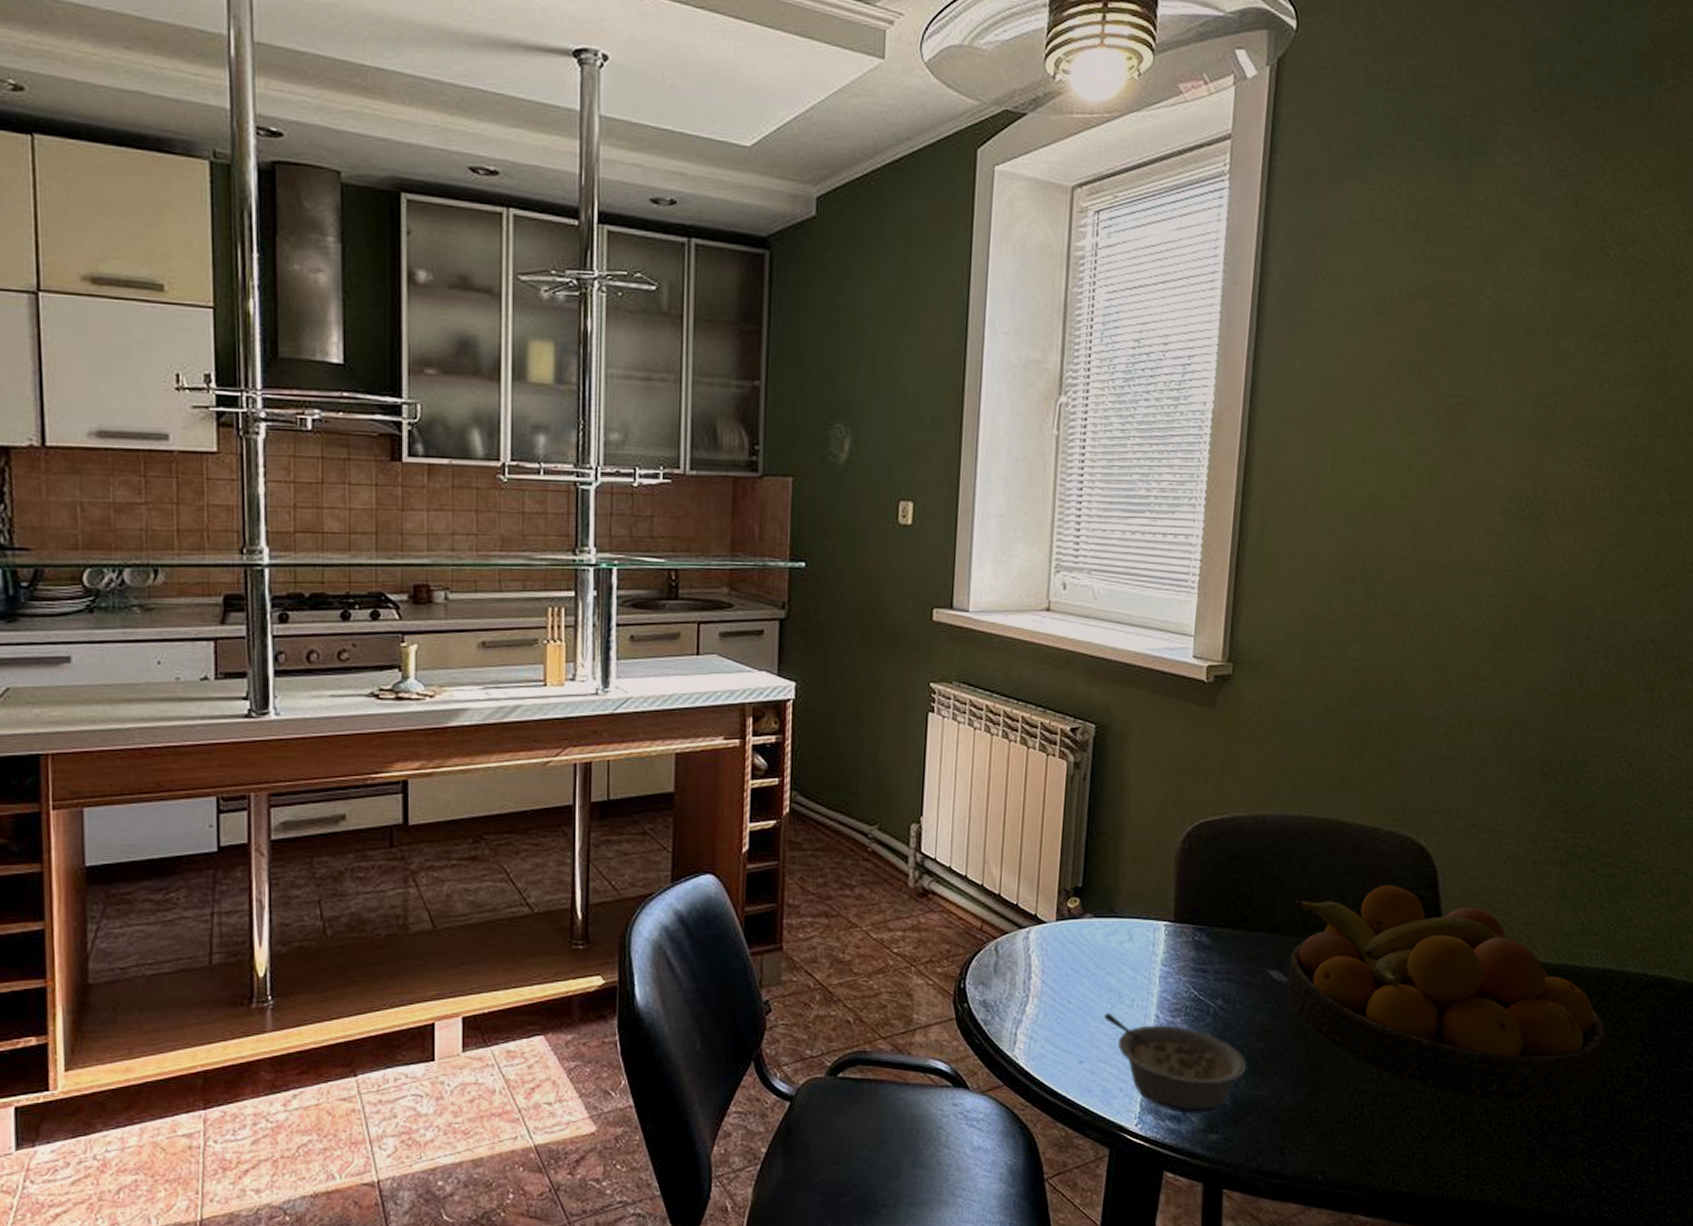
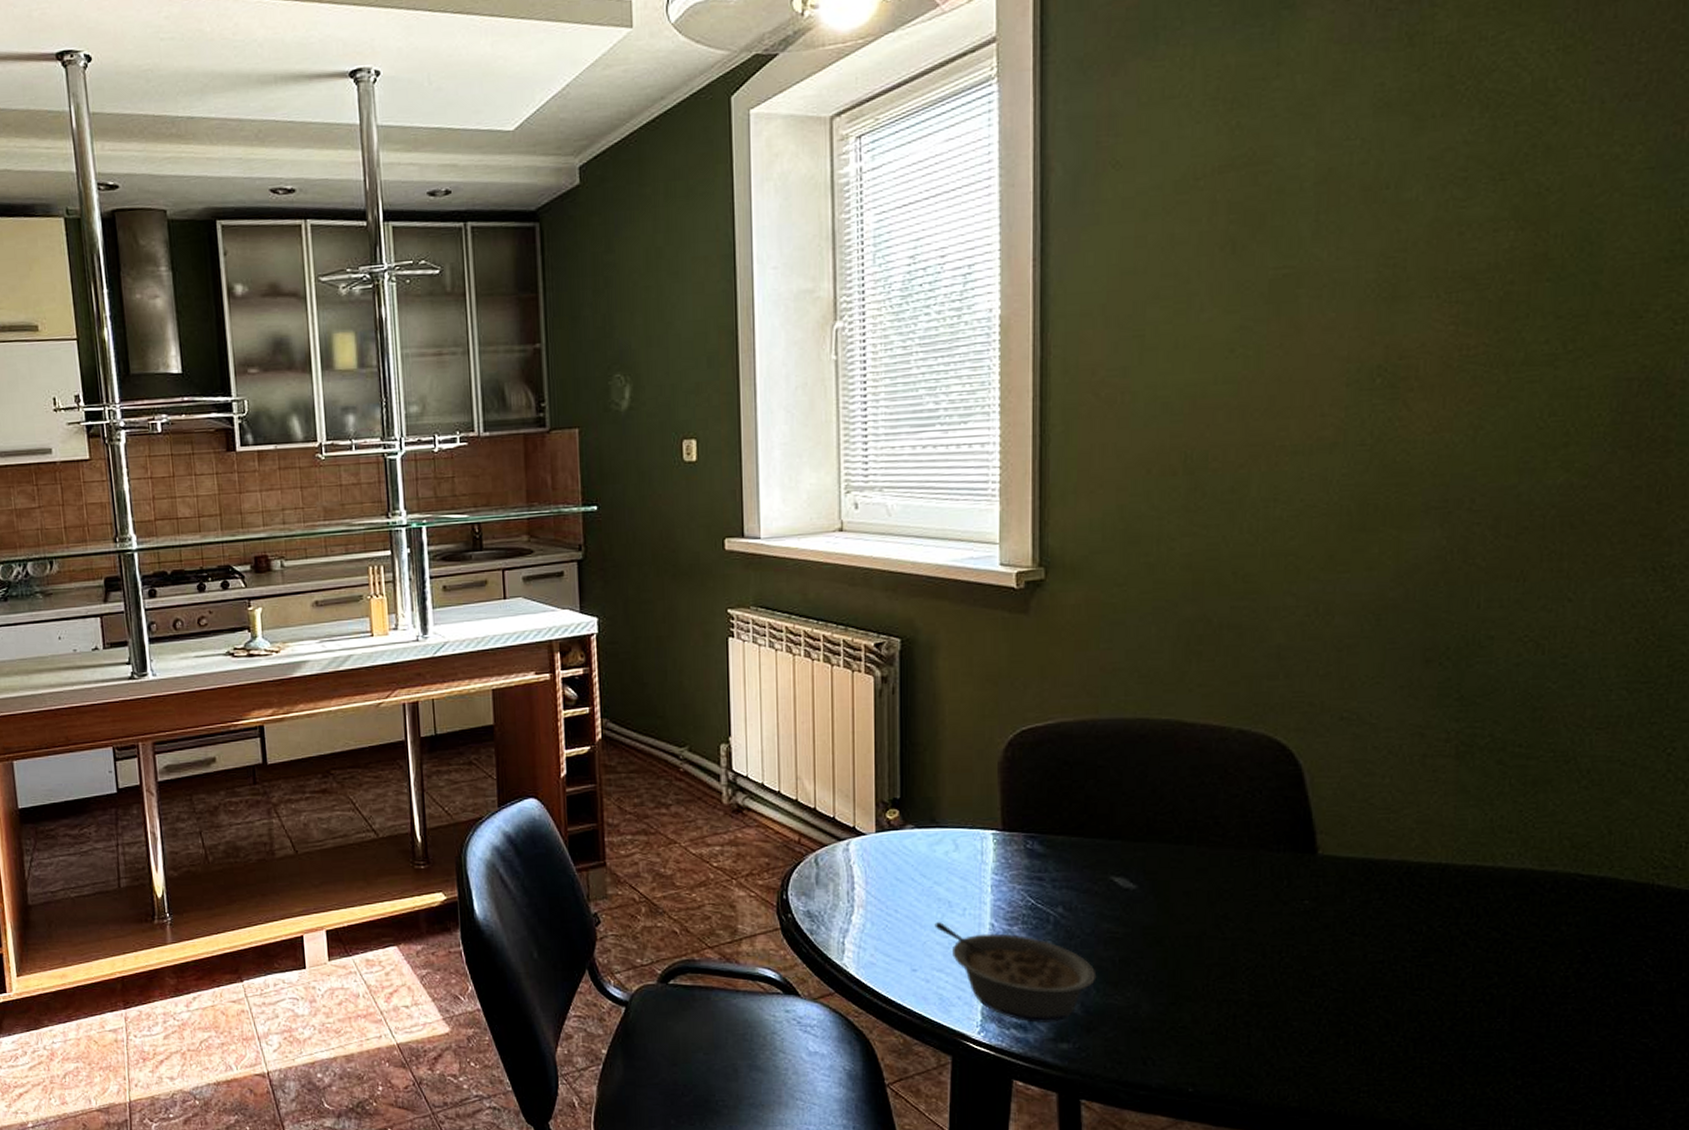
fruit bowl: present [1286,885,1608,1105] -> none [1134,786,1536,1018]

